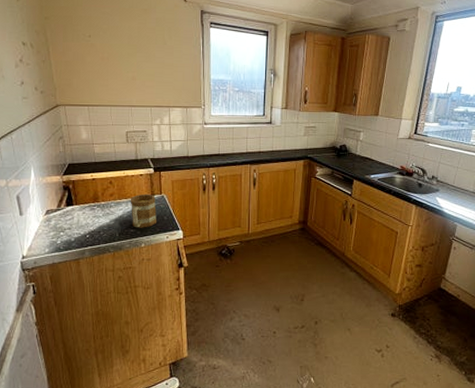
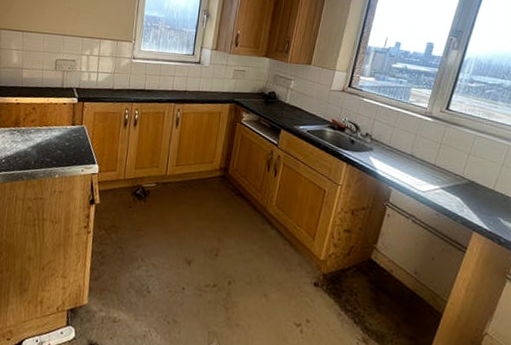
mug: present [130,193,157,228] -> none [49,123,76,159]

